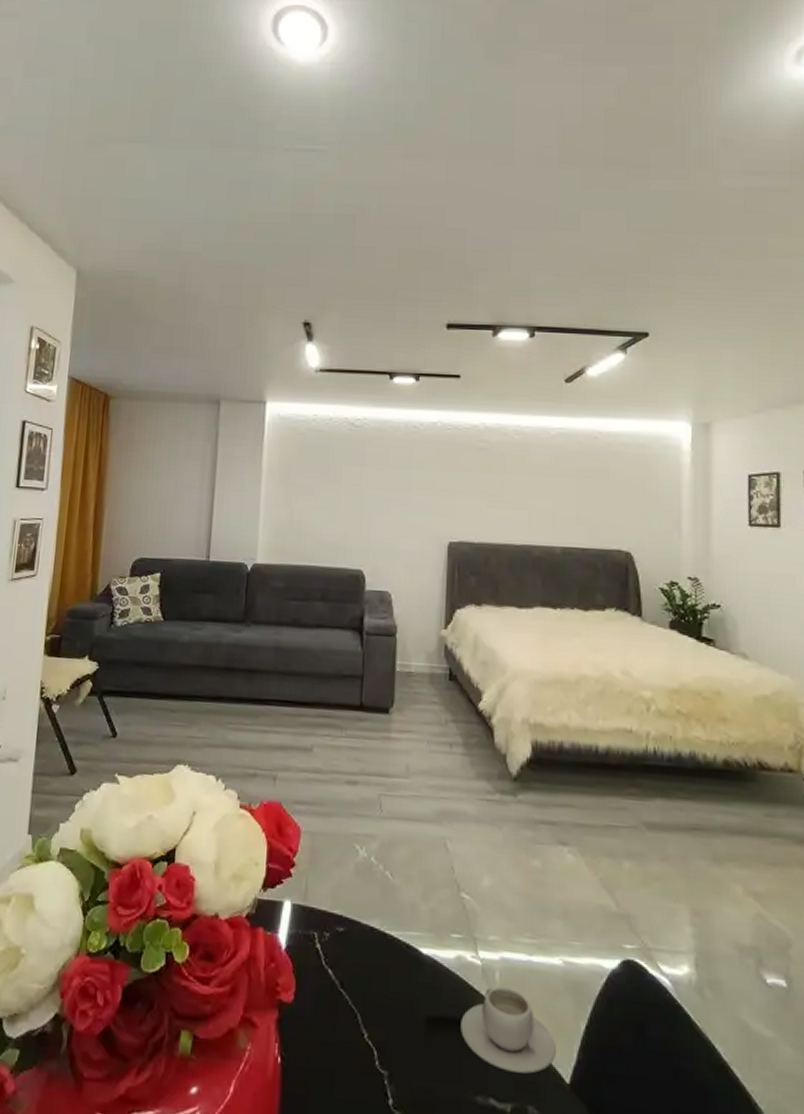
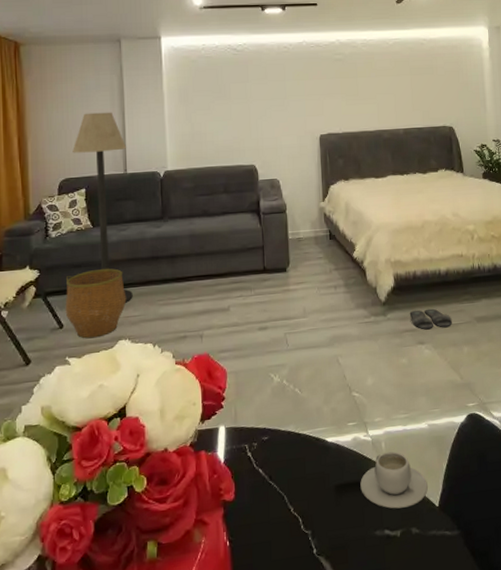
basket: none [120,672,192,756] -> present [65,268,127,339]
floor lamp: none [143,483,212,719] -> present [72,112,133,309]
slippers: none [549,795,609,829] -> present [410,308,452,330]

